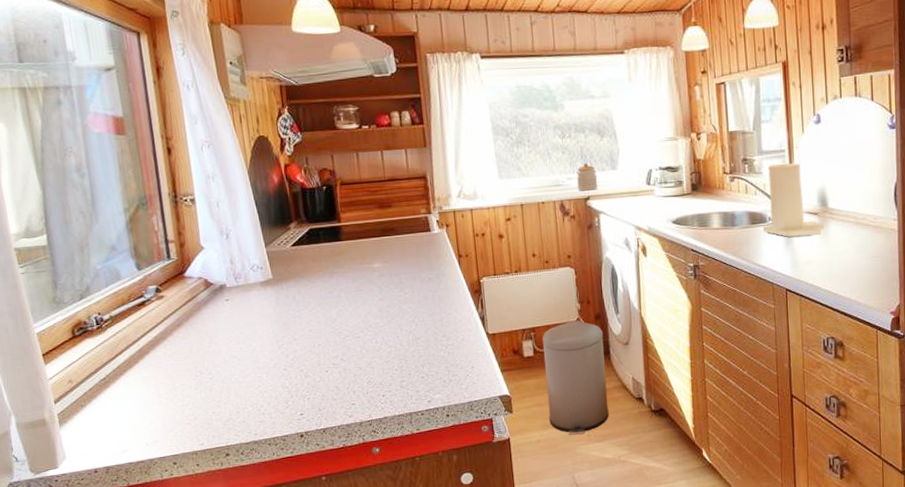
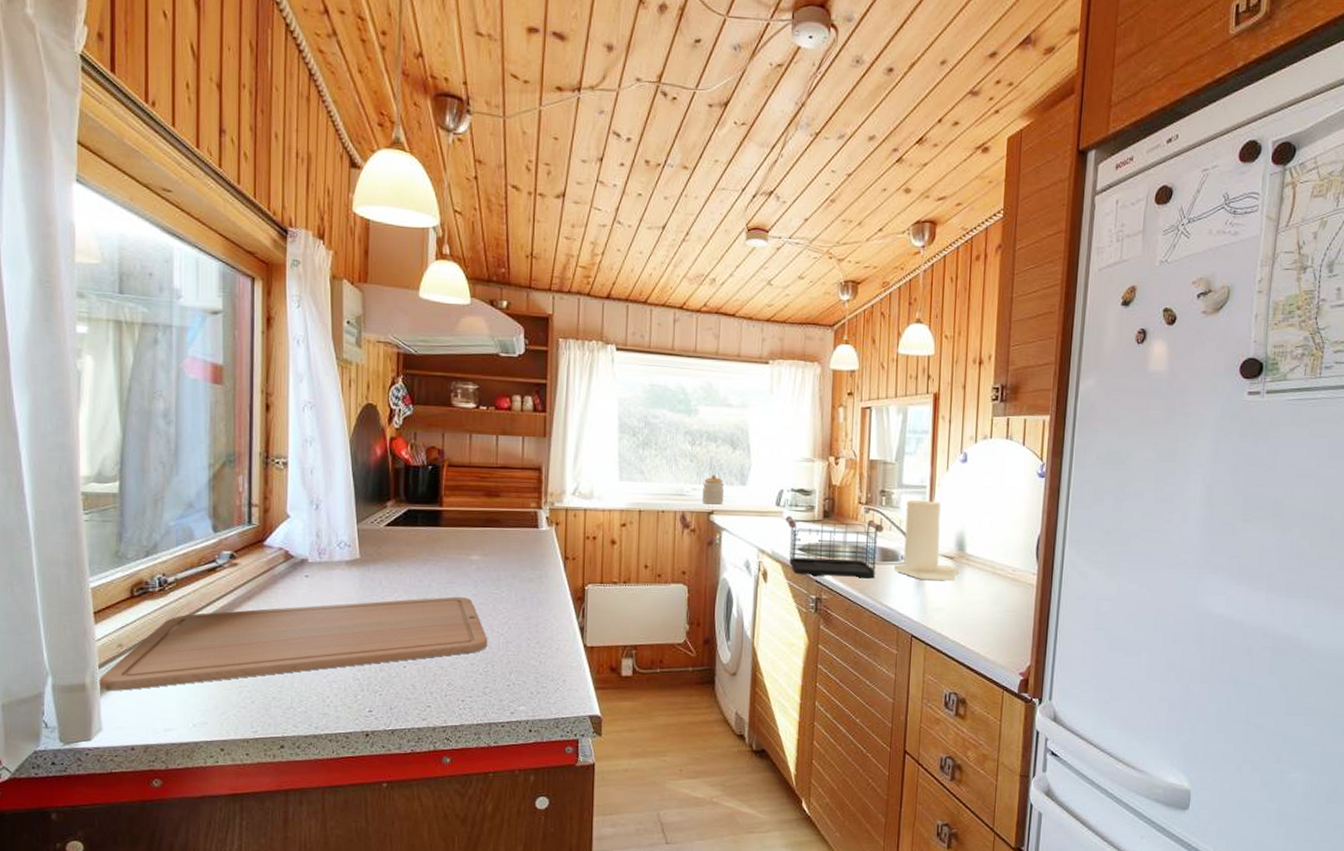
chopping board: none [57,302,399,422] -> present [99,596,488,691]
pedal bin: present [542,320,609,435] -> none [640,642,711,768]
dish rack: none [656,187,750,246] -> present [785,516,884,579]

